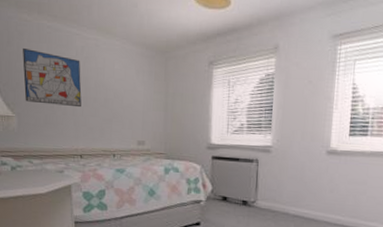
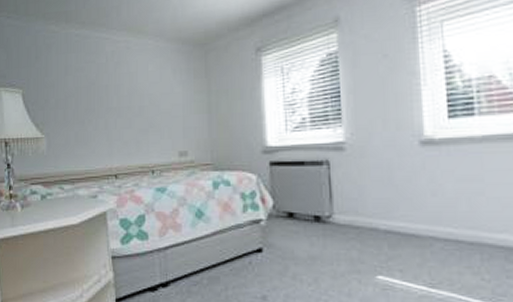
wall art: present [23,47,82,108] -> none [51,61,114,120]

